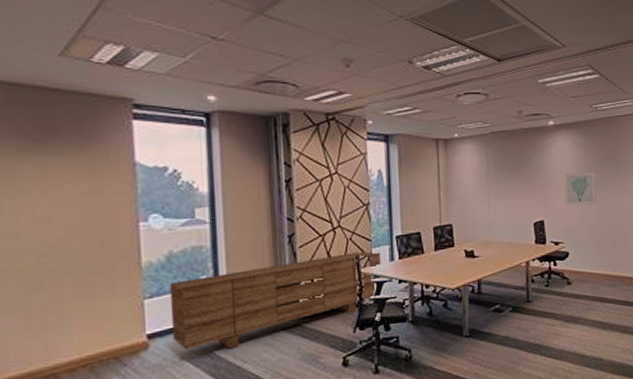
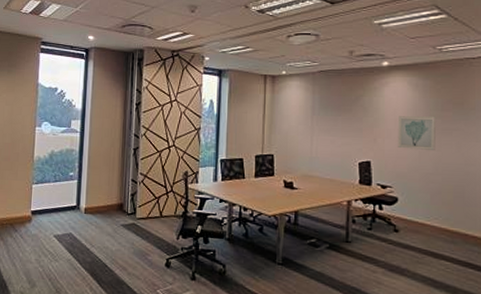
sideboard: present [169,251,380,350] -> none [47,169,205,234]

